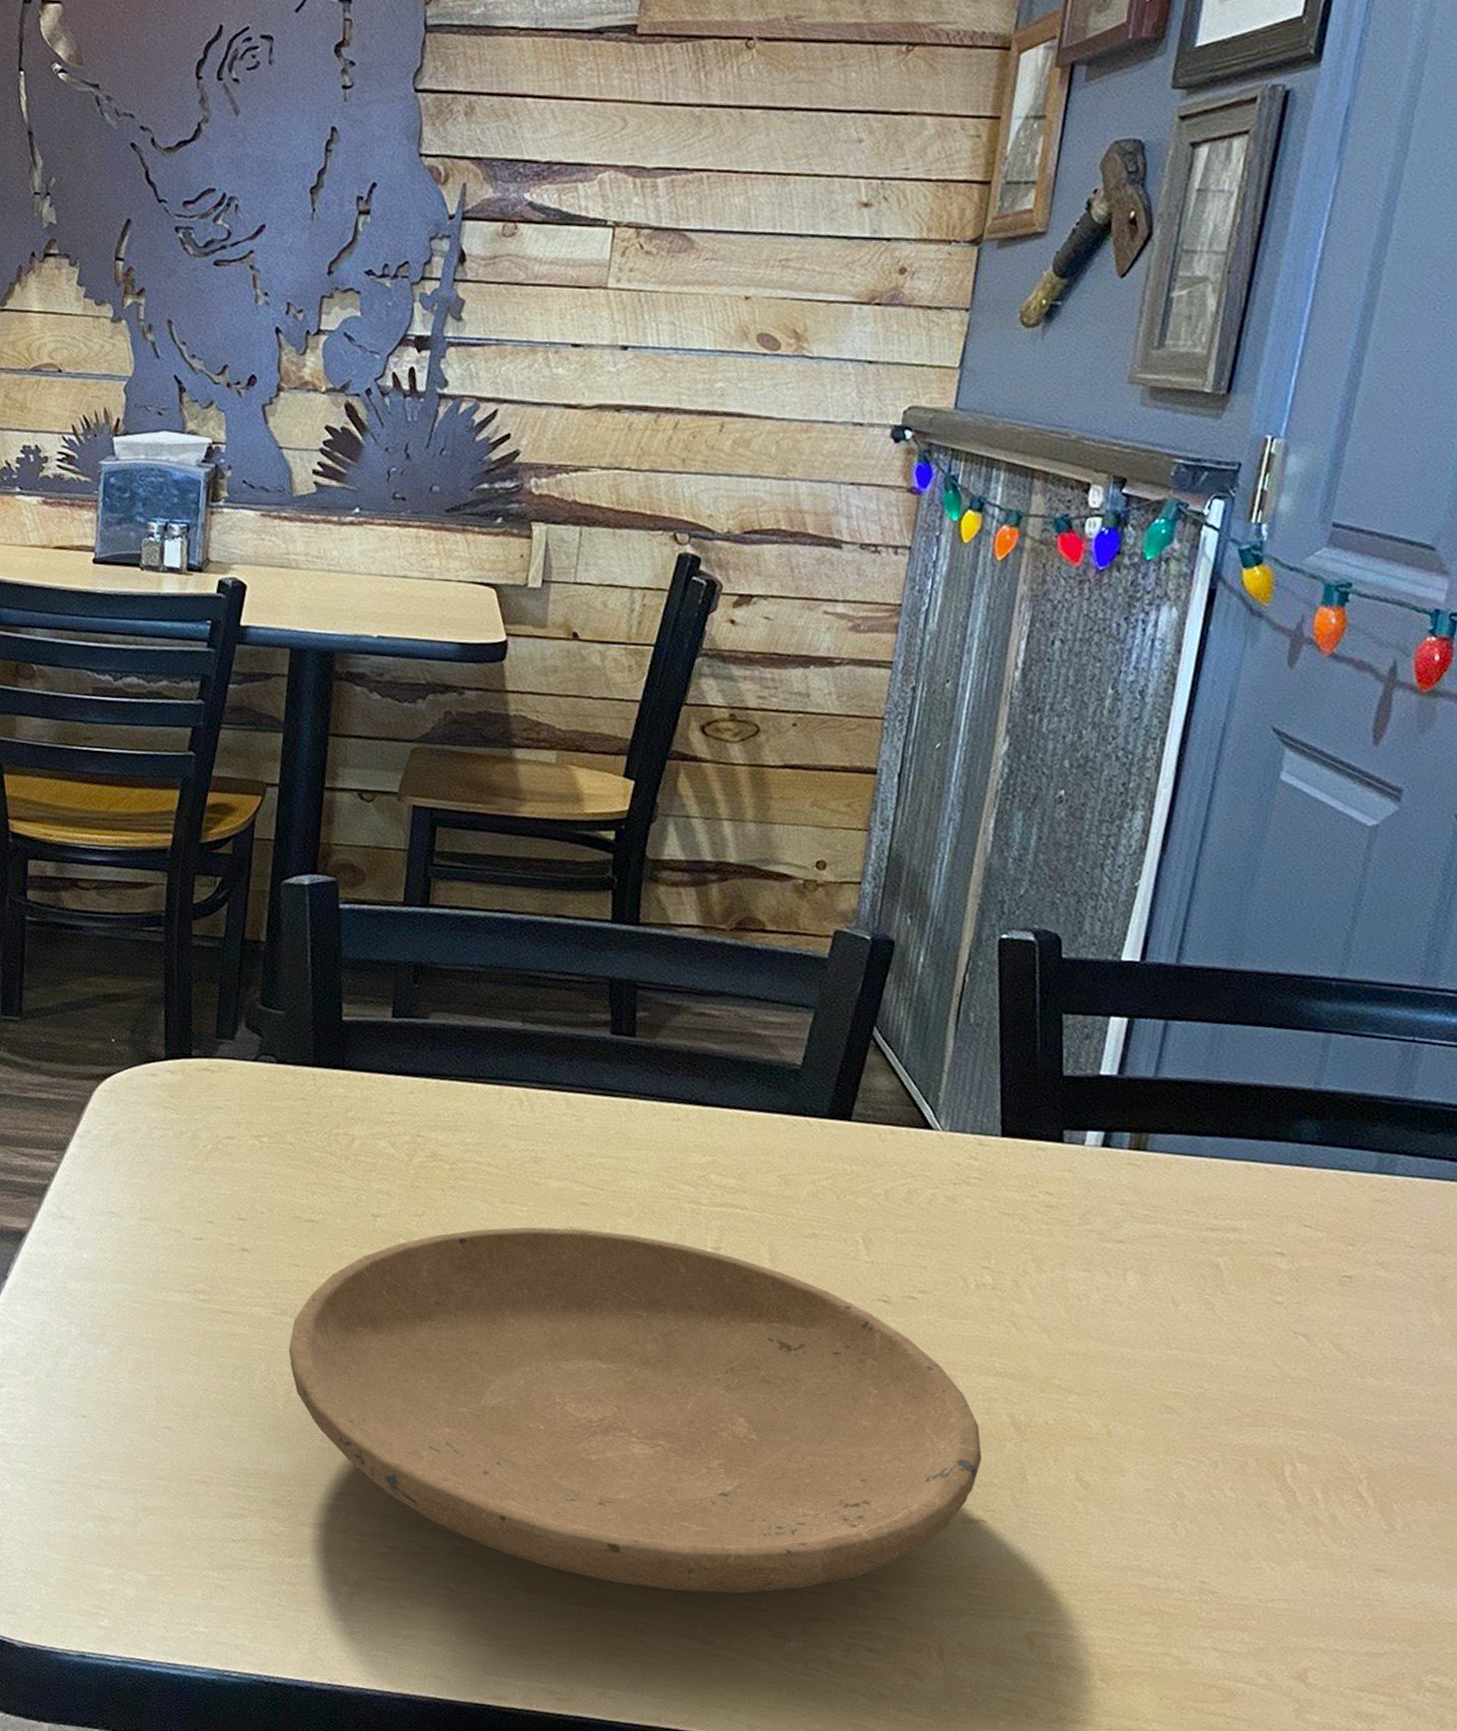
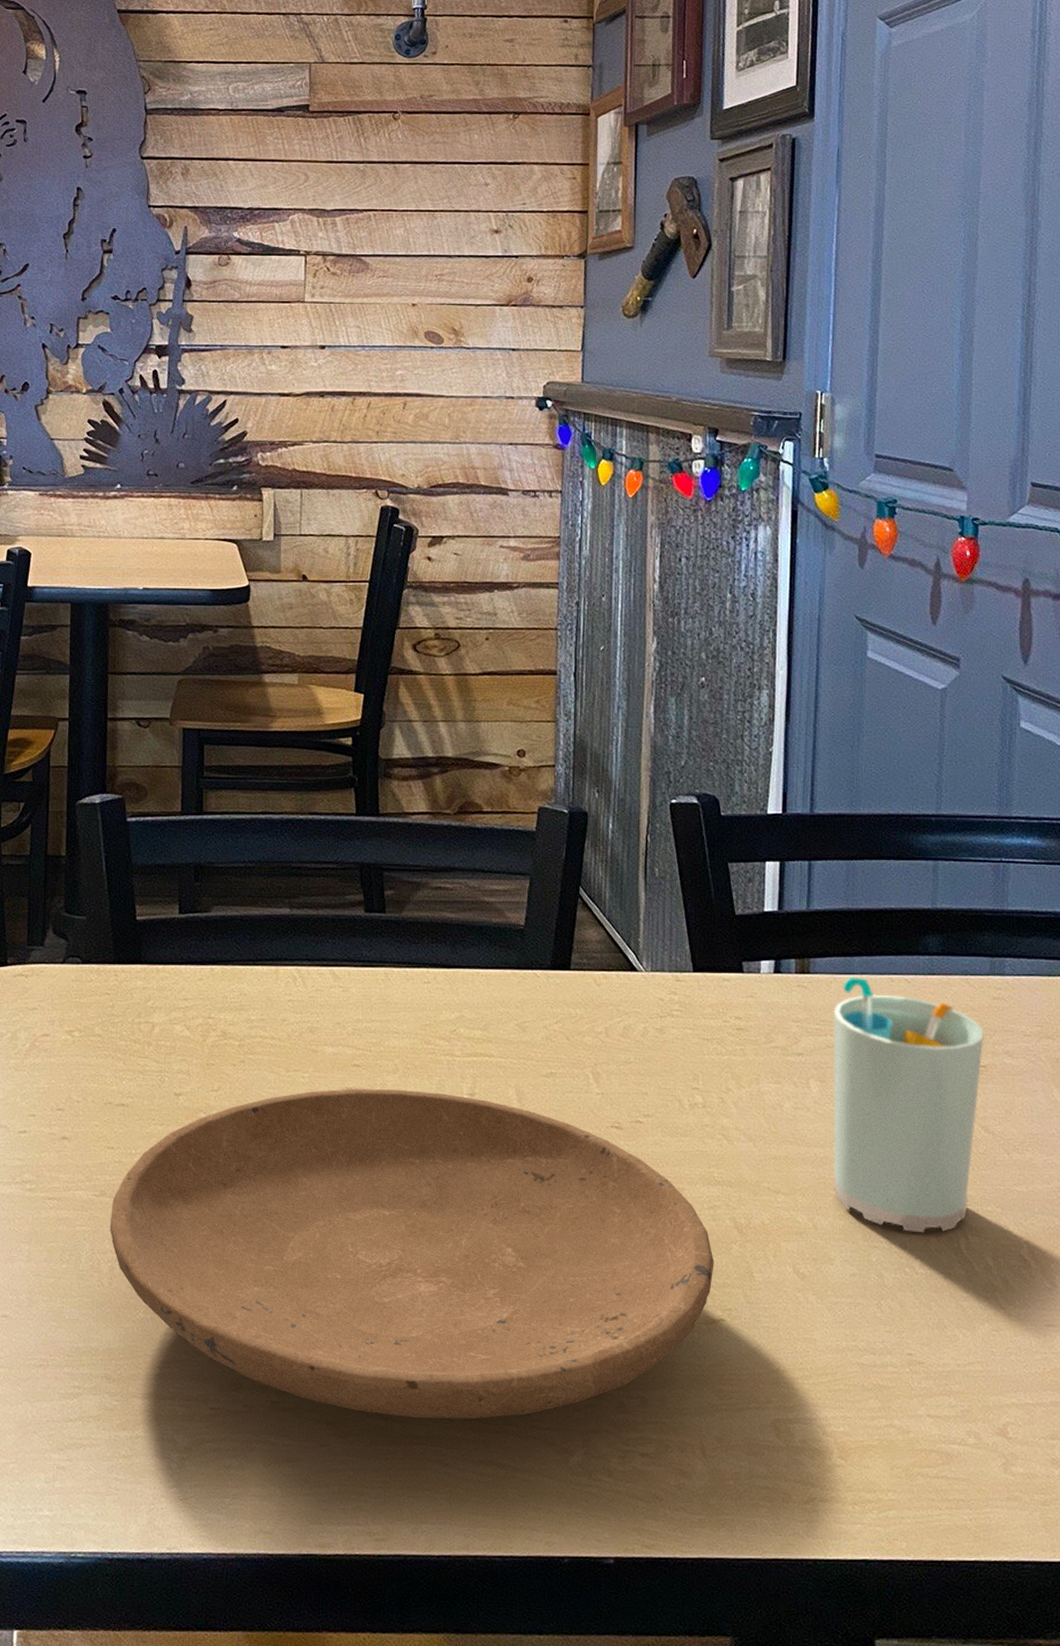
cup: none [1137,1159,1356,1455] -> present [832,977,984,1232]

